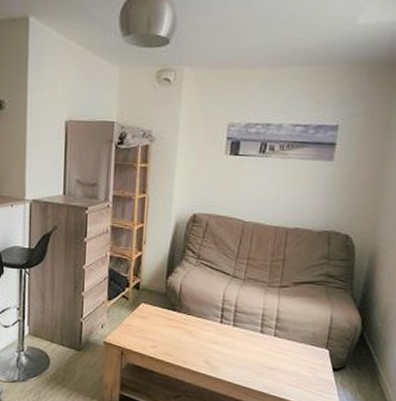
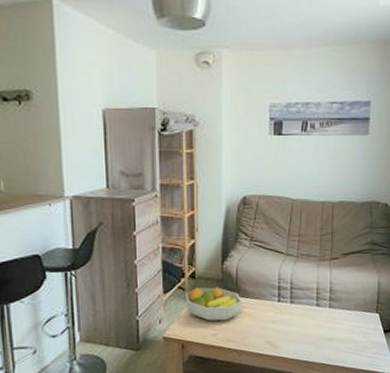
fruit bowl: none [128,298,184,334] -> present [186,287,243,321]

